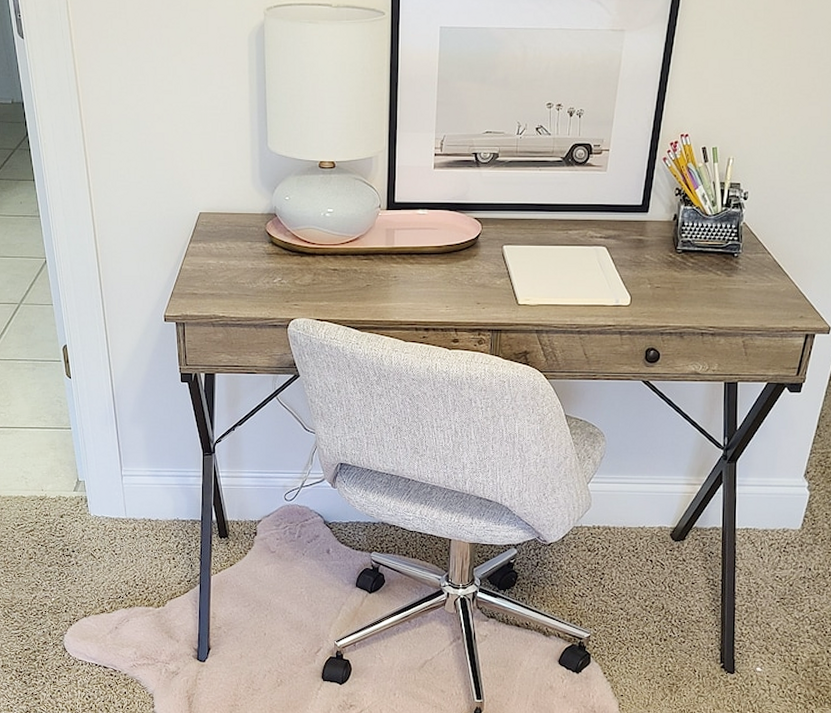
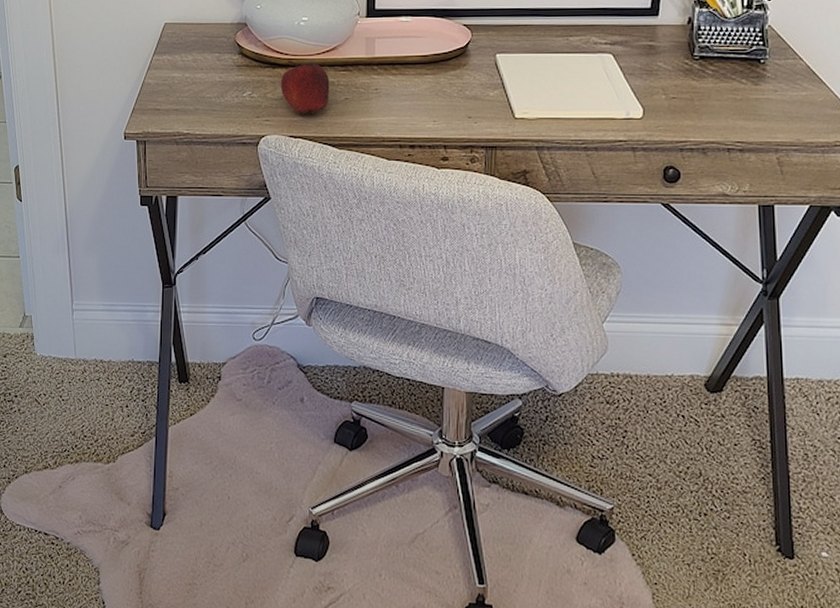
apple: none [308,249,353,300] -> present [280,60,330,115]

